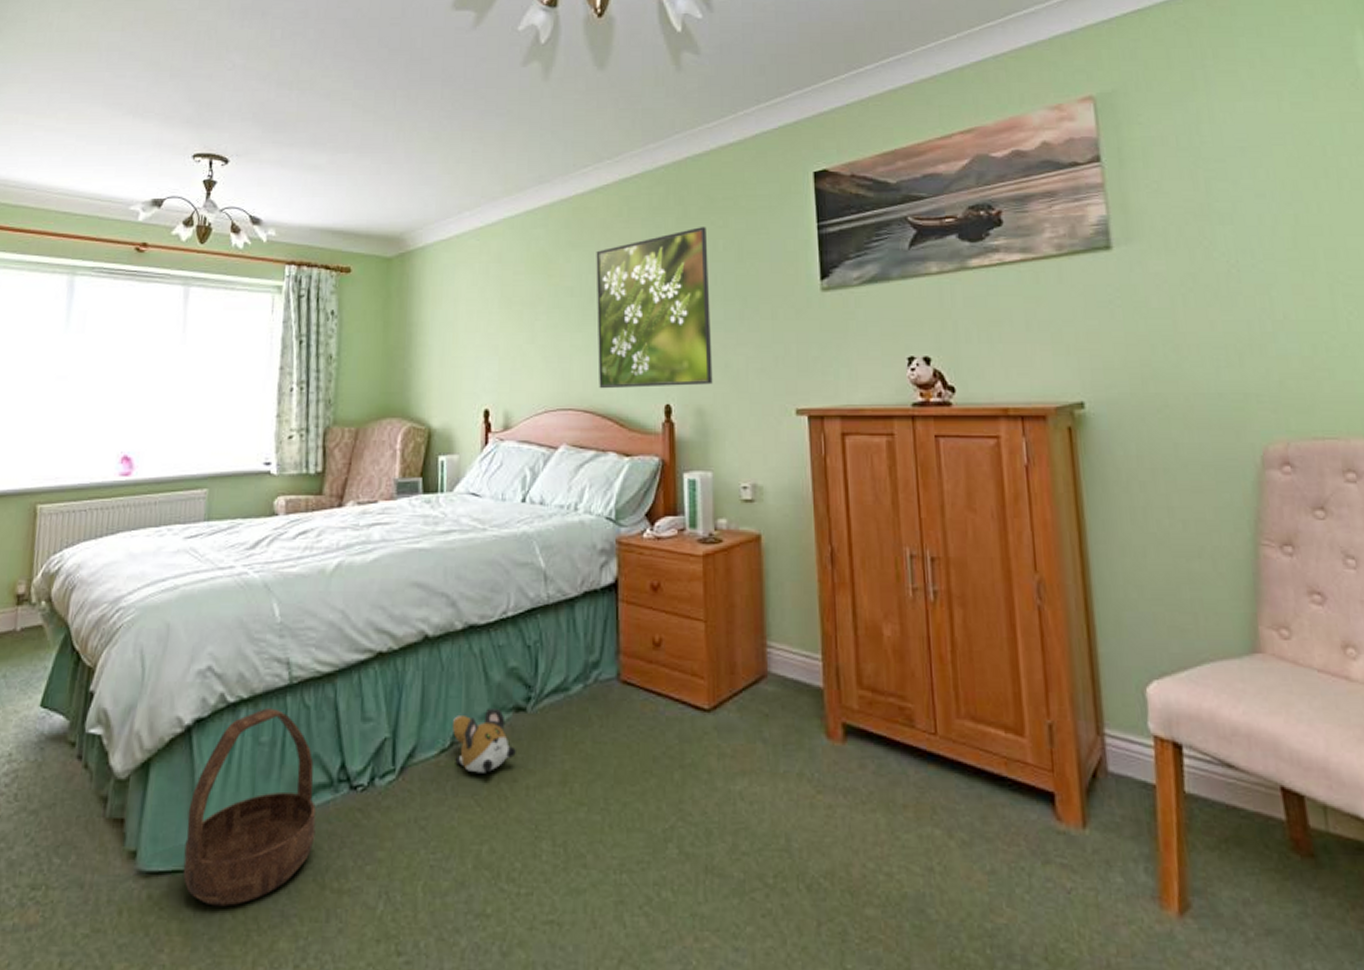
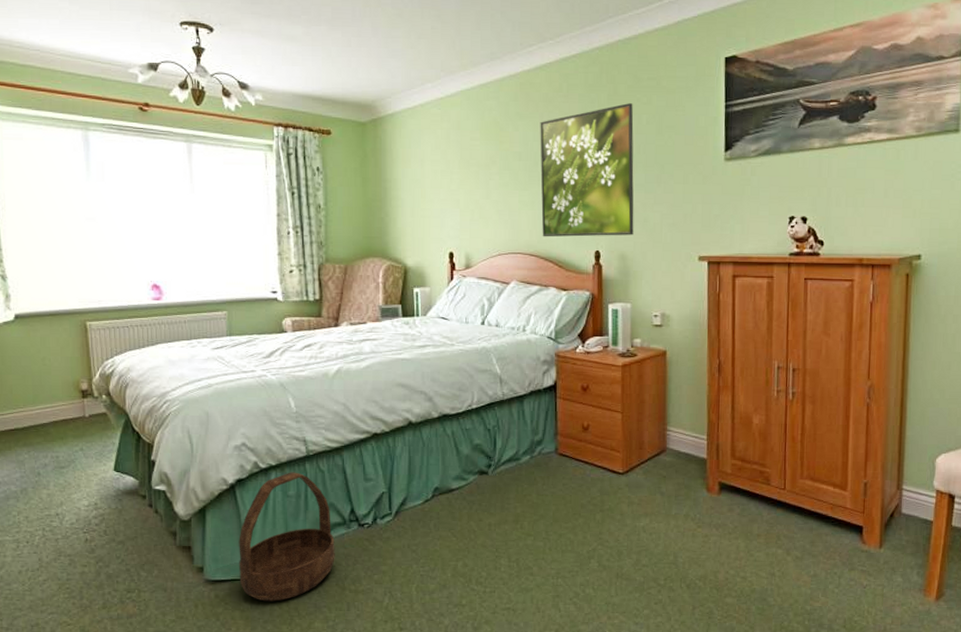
plush toy: present [452,708,516,773] -> none [432,472,481,515]

